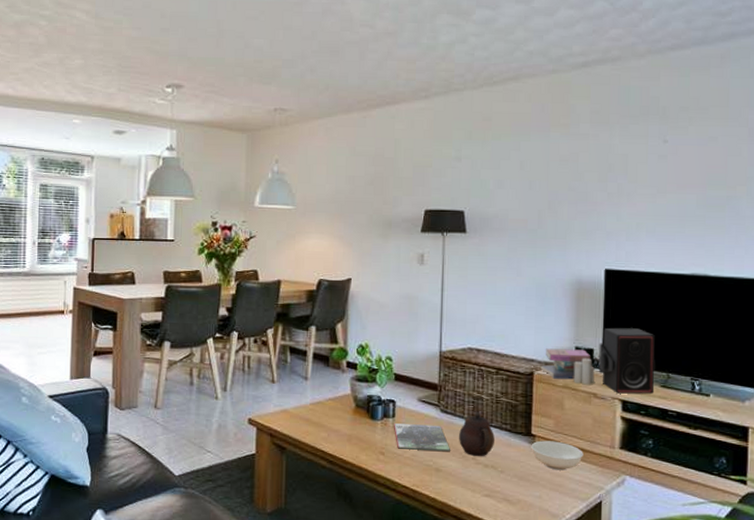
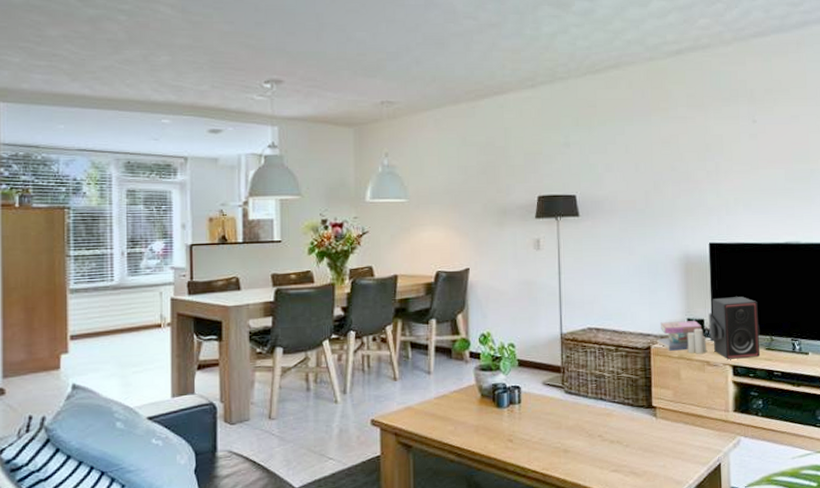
magazine: present [394,423,450,451] -> none [520,407,577,434]
teapot: present [459,411,495,456] -> none [584,389,618,433]
bowl: present [531,440,583,470] -> none [653,410,701,439]

